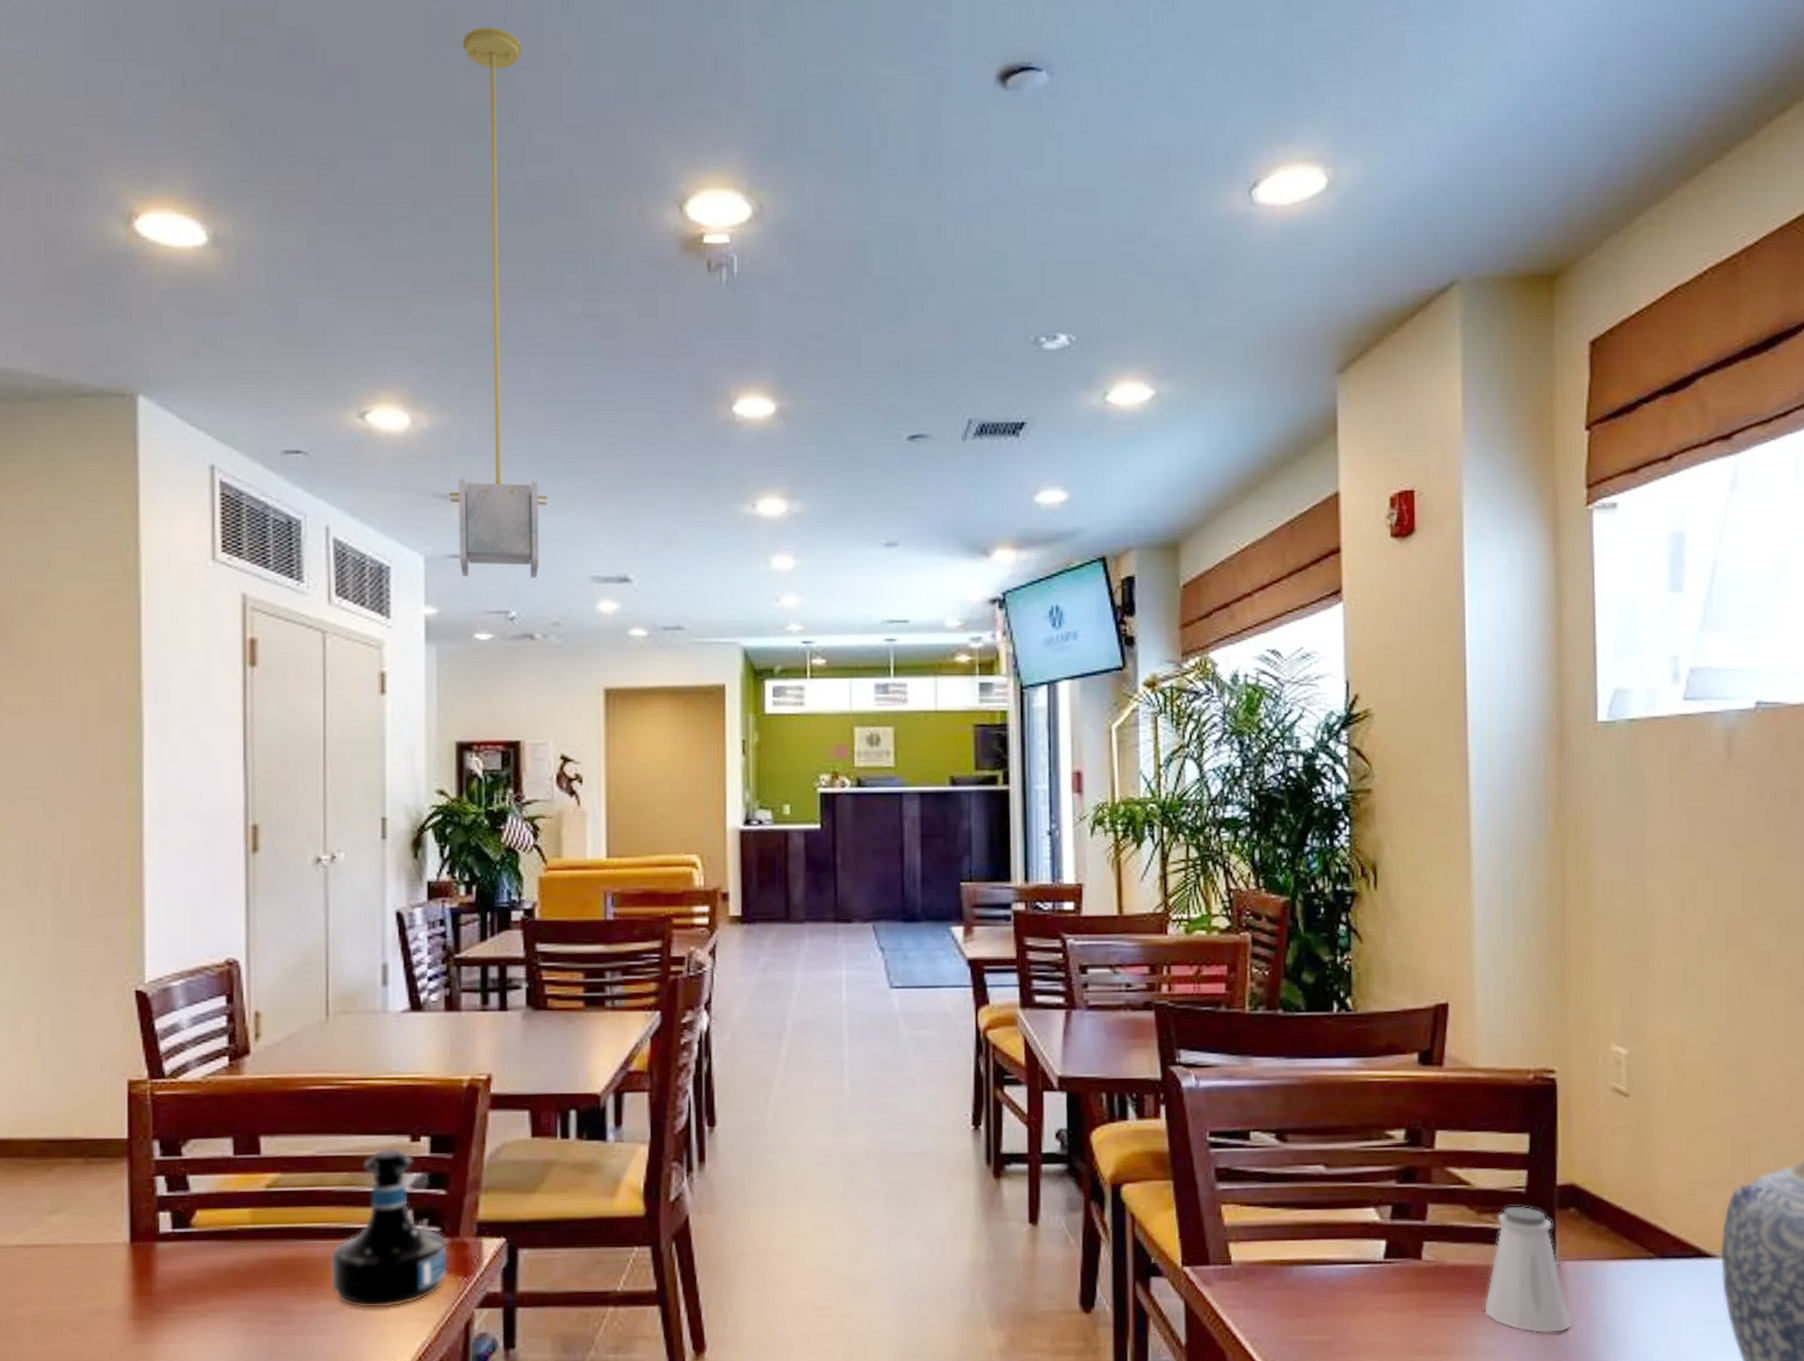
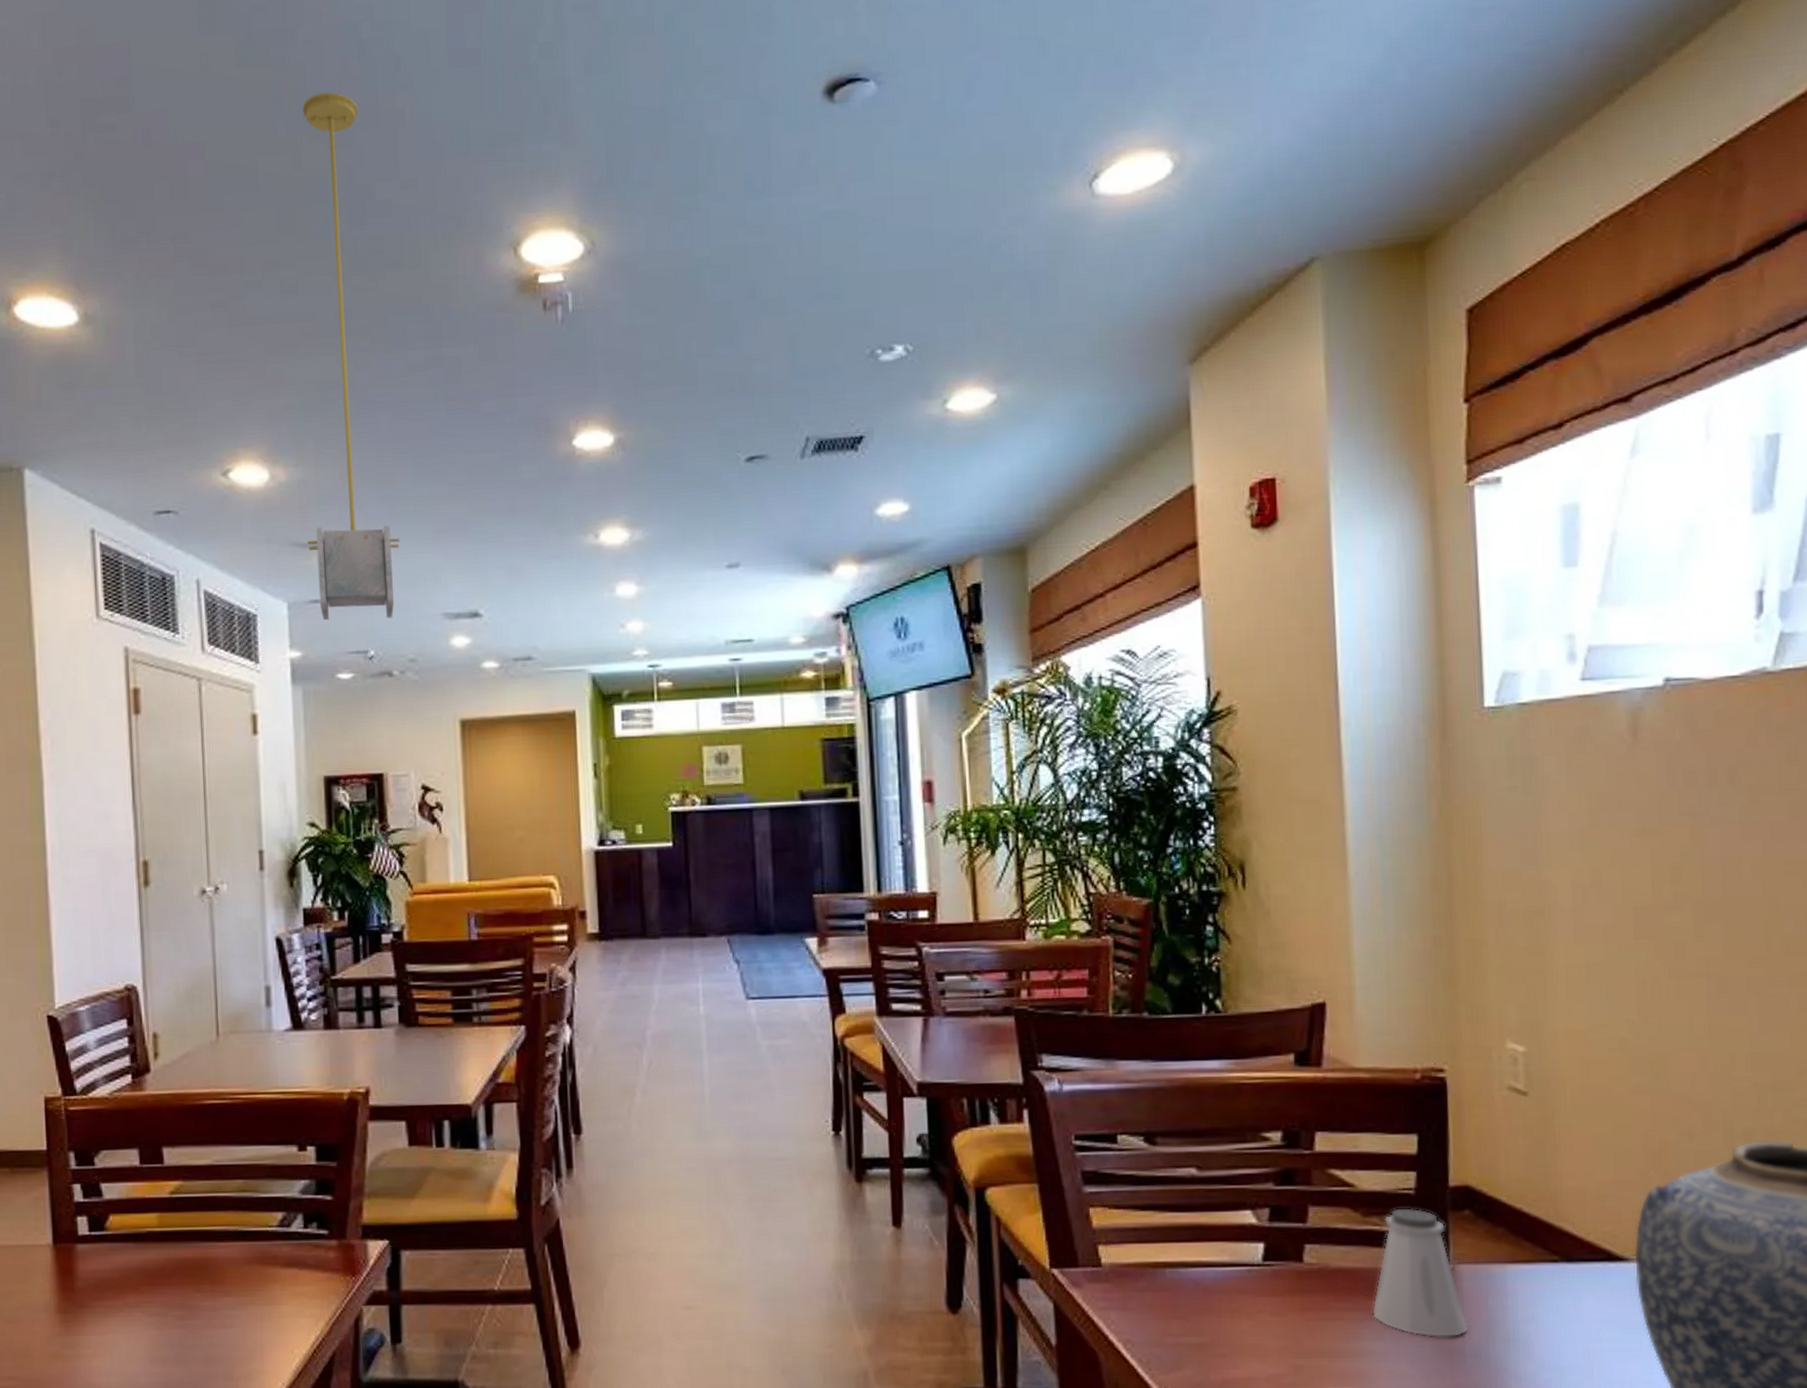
tequila bottle: present [330,1148,448,1309] -> none [230,1157,337,1306]

